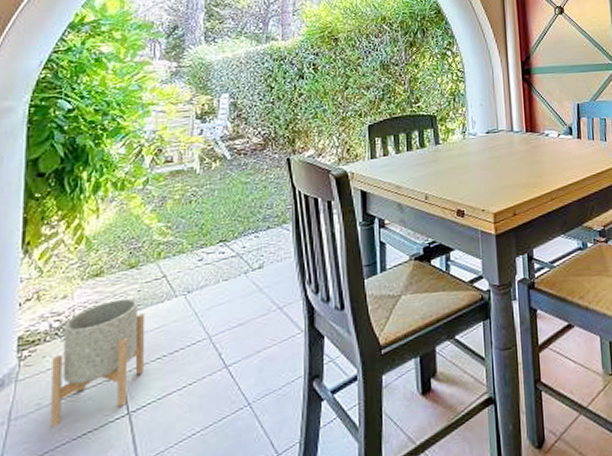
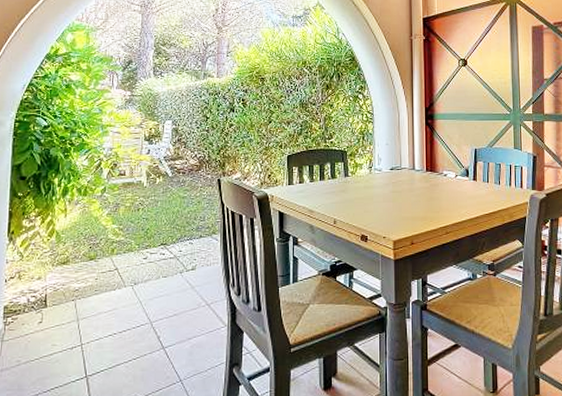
planter: present [50,298,146,427] -> none [27,284,101,380]

